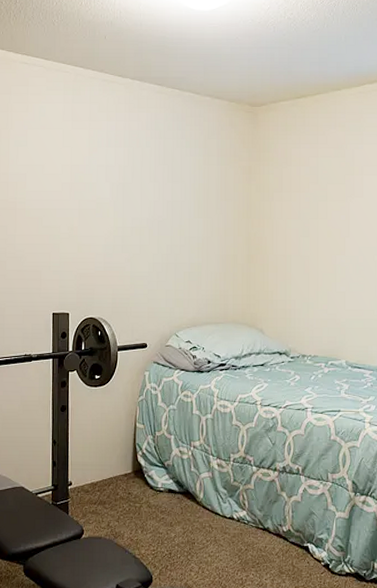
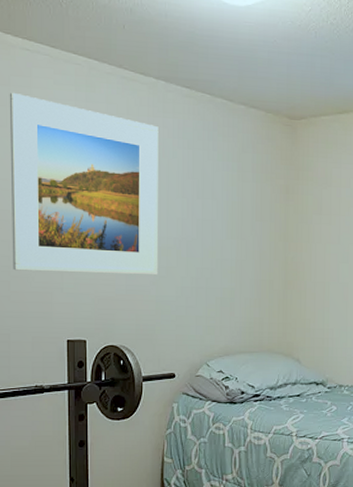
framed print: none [8,99,134,253] -> present [9,92,159,276]

